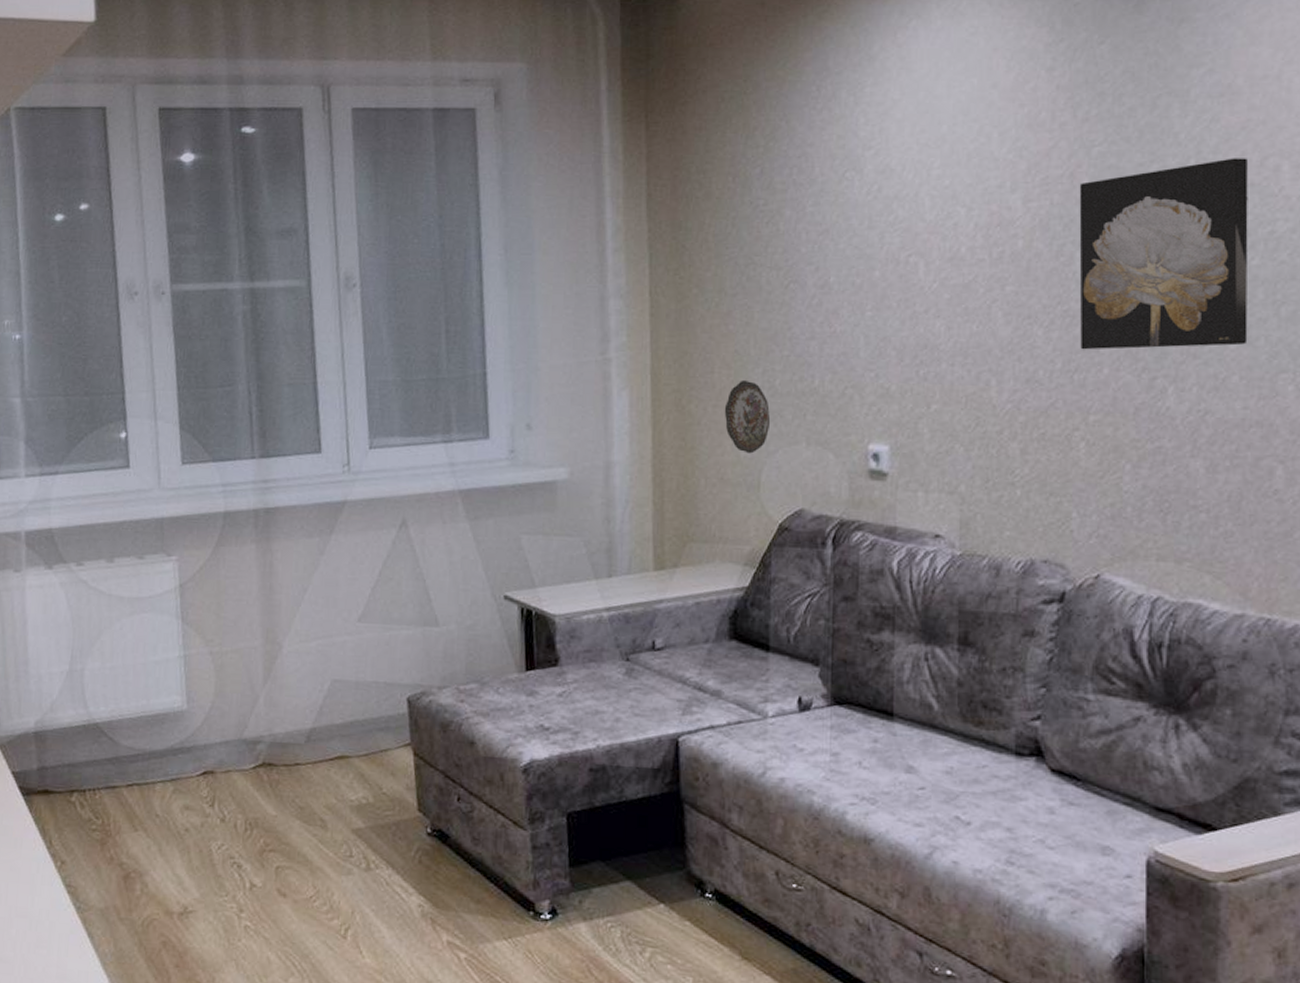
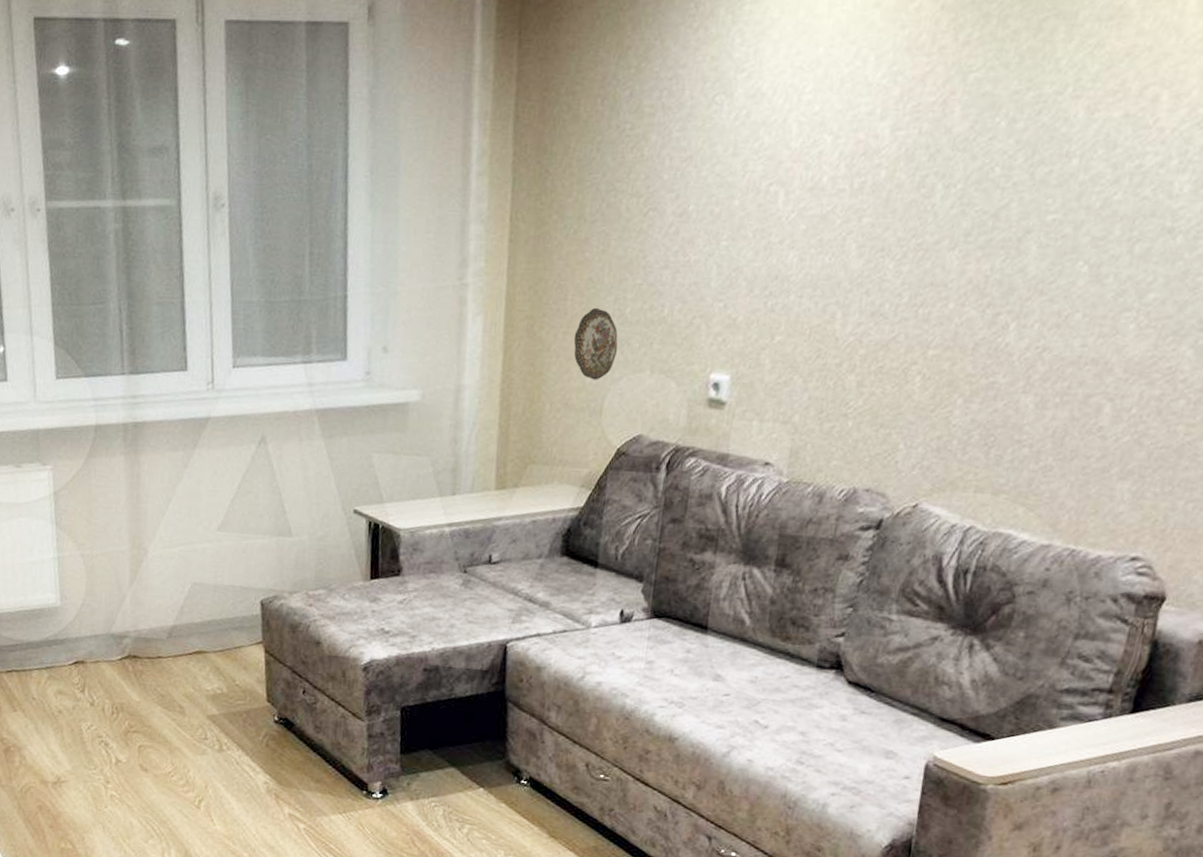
wall art: present [1079,158,1248,350] -> none [929,86,1127,285]

